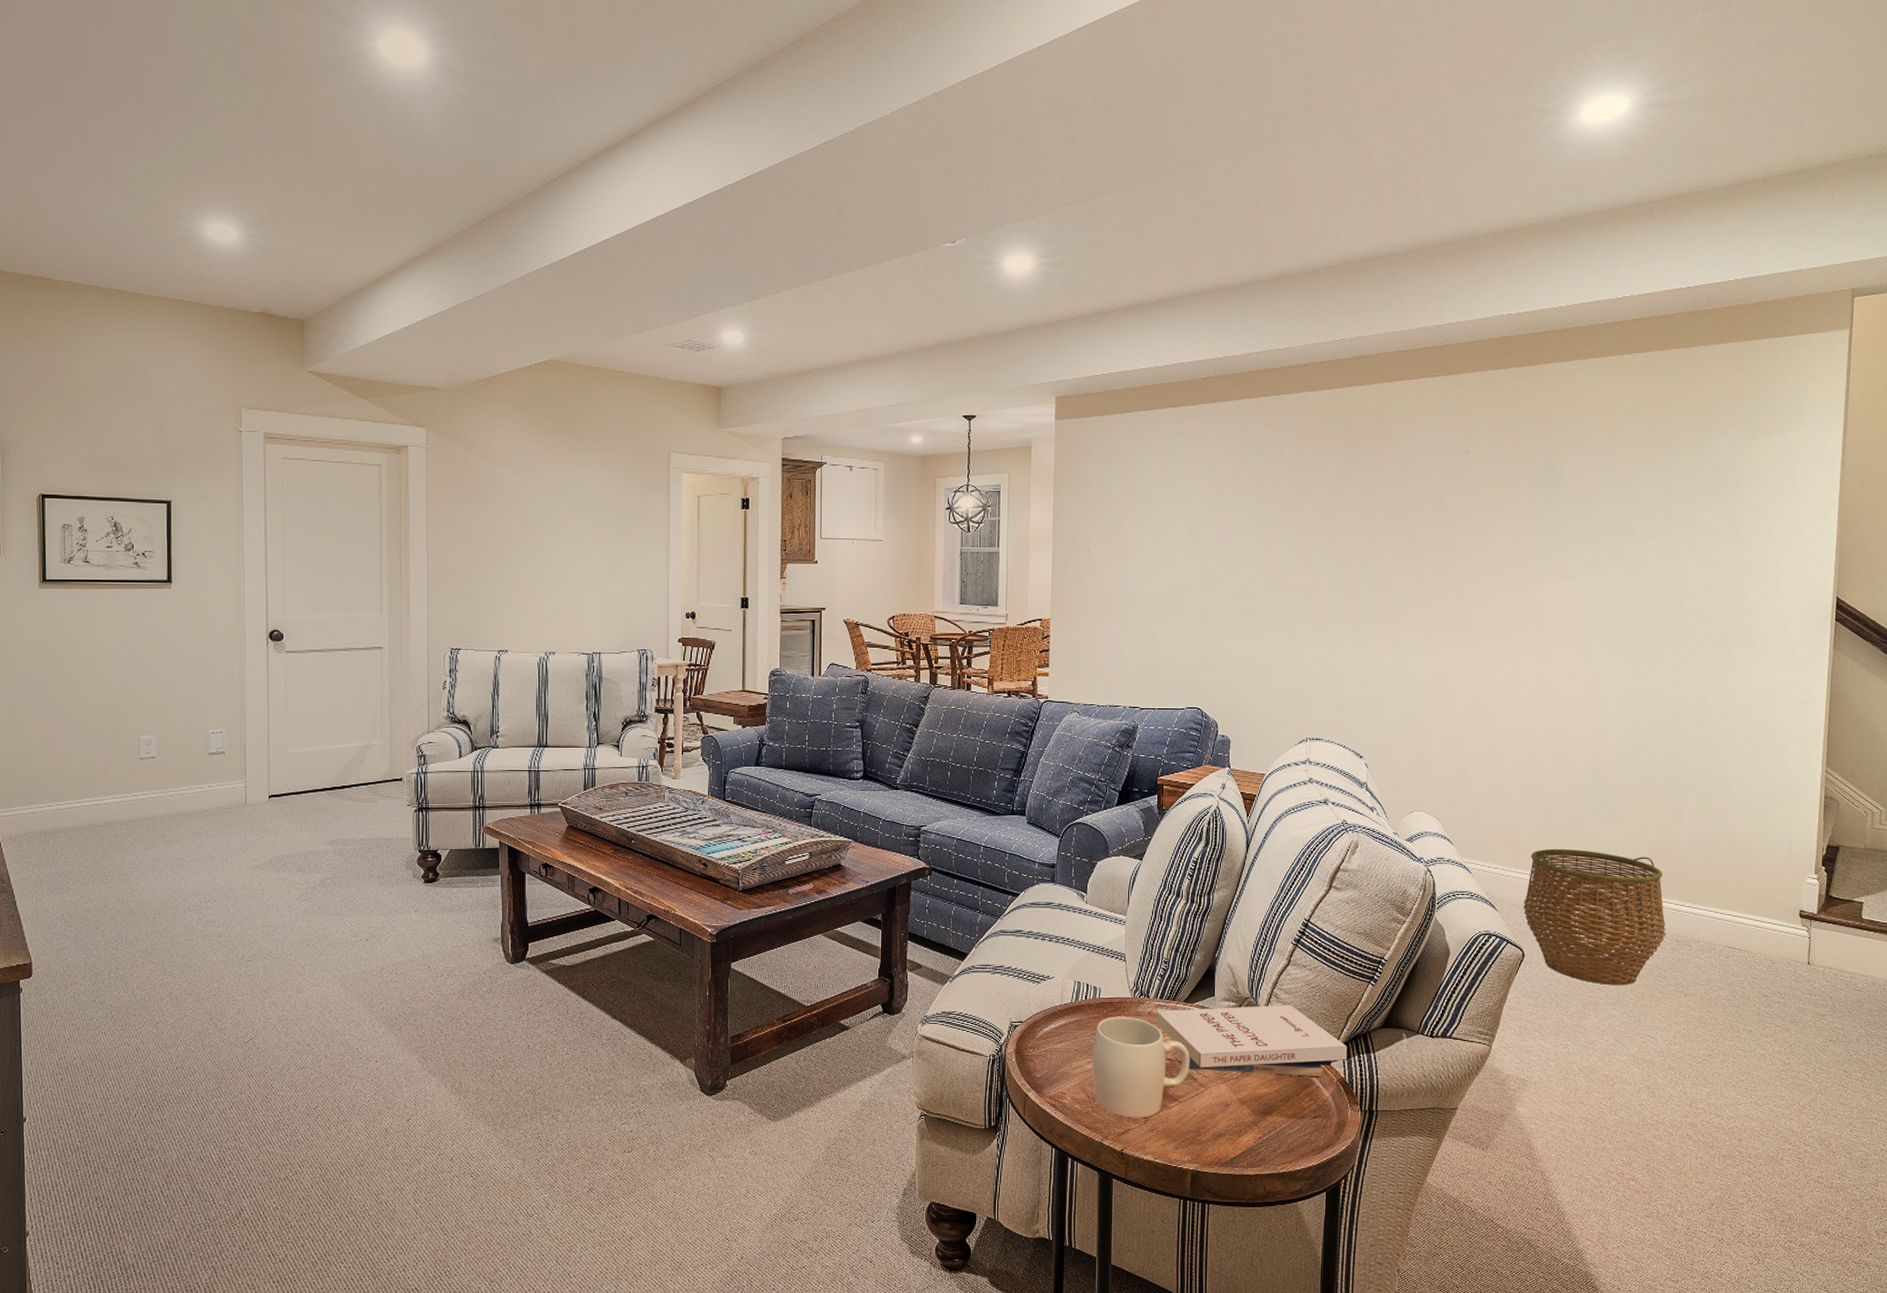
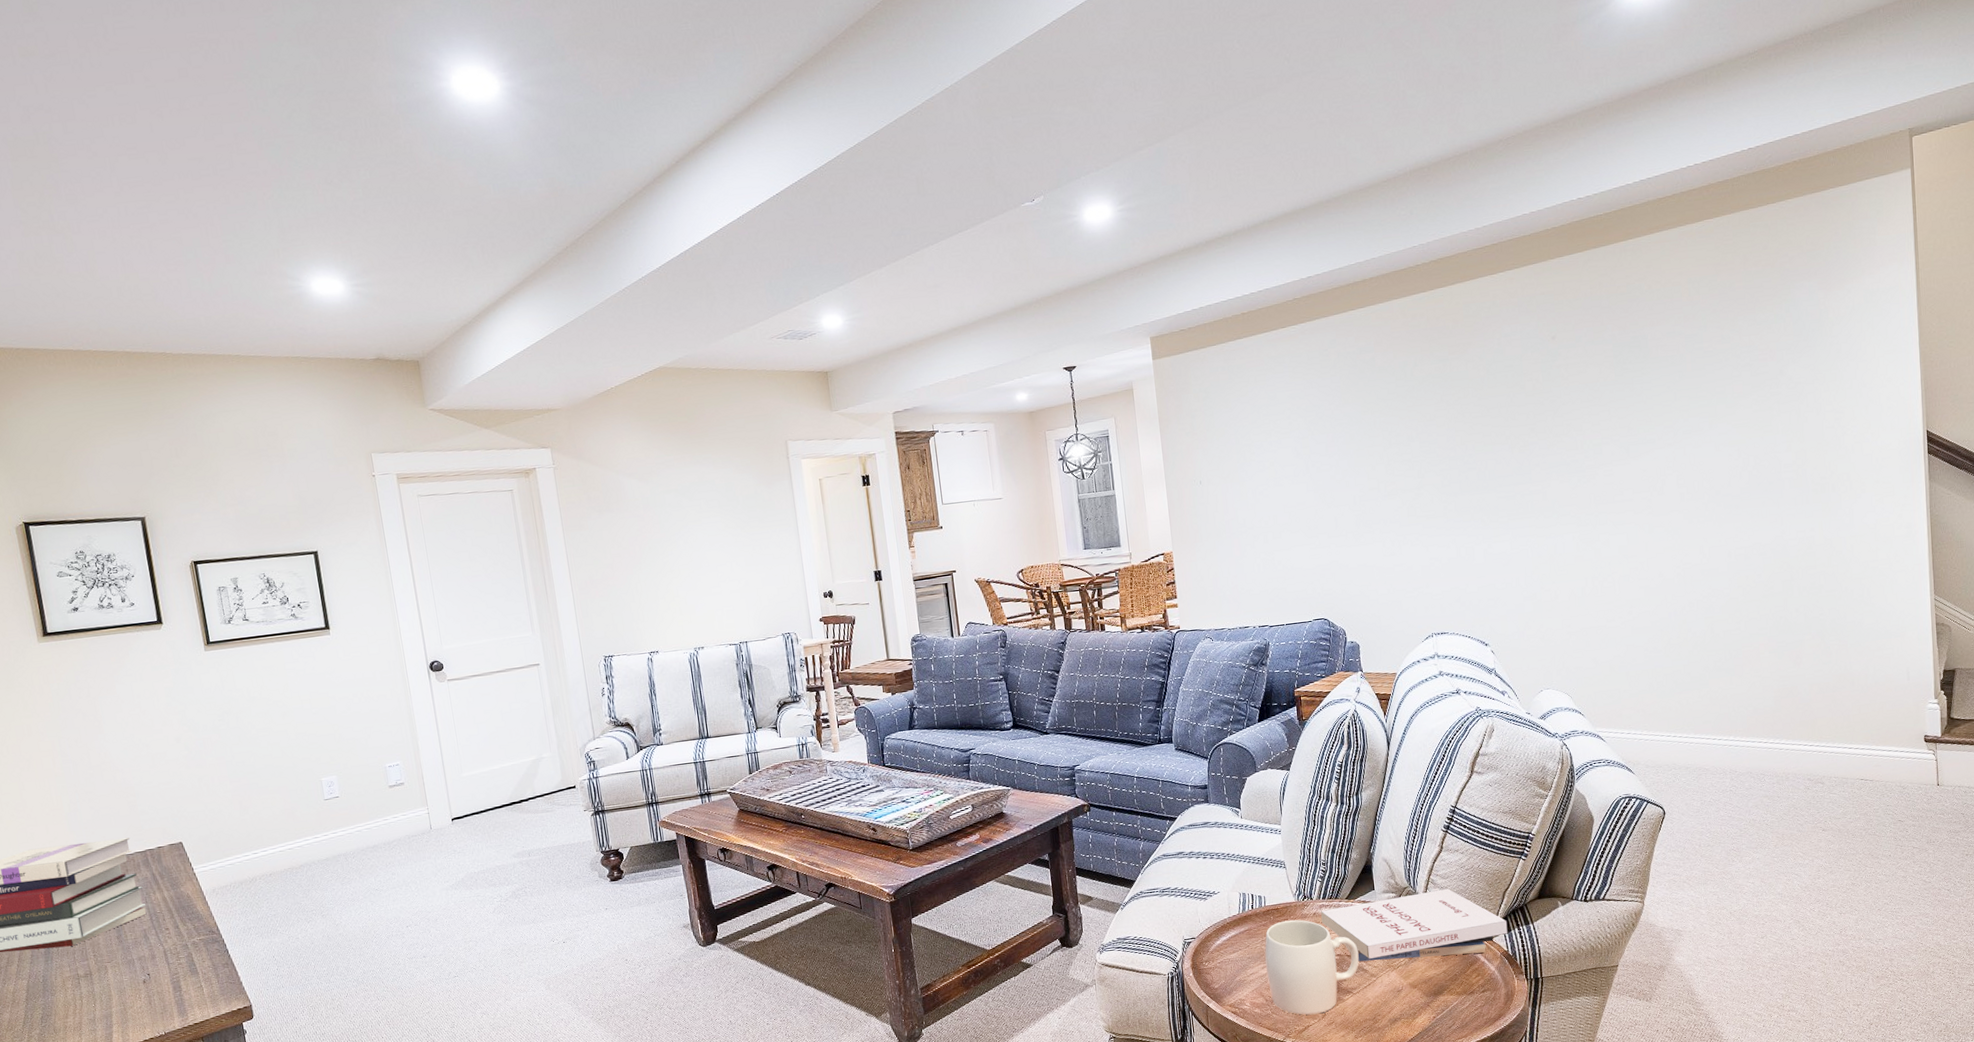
basket: present [1523,848,1666,985] -> none [1658,703,1799,830]

